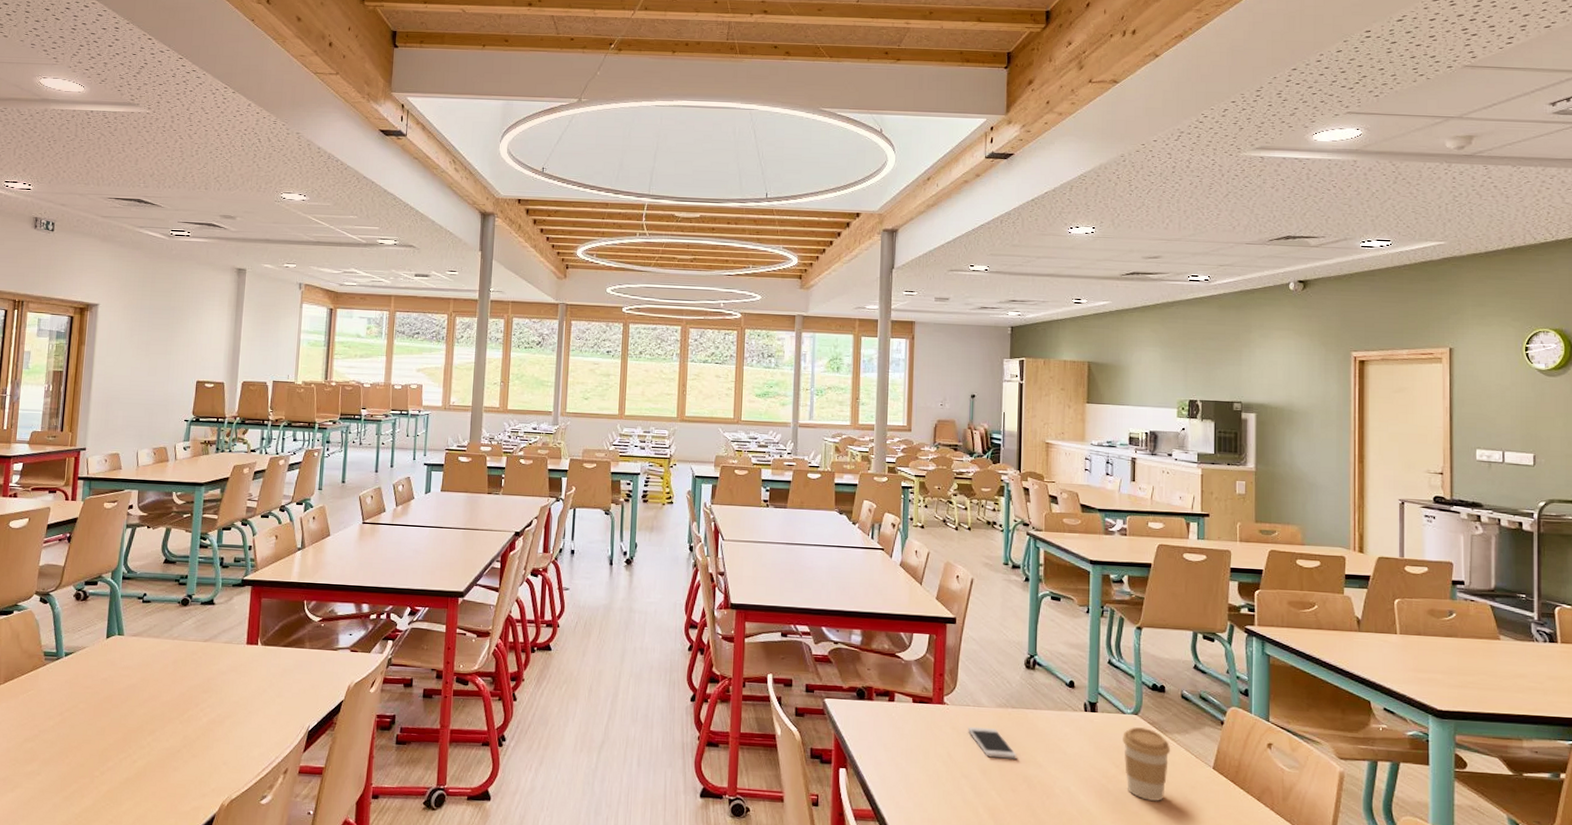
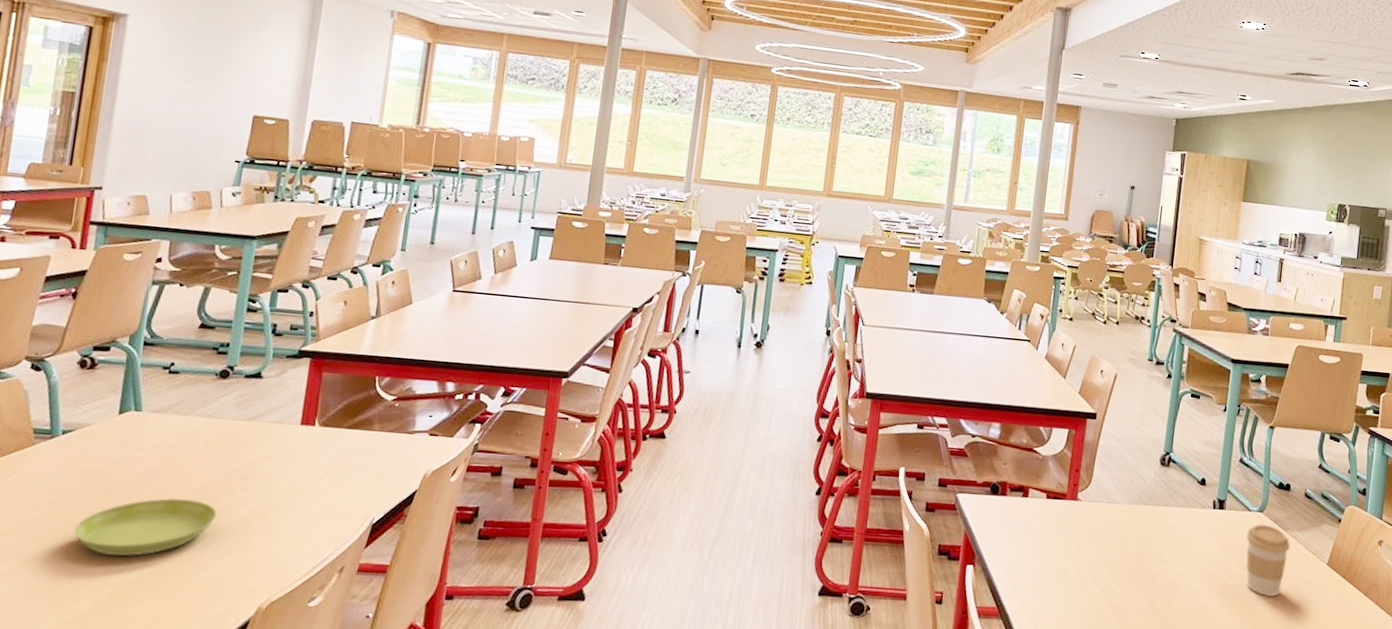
saucer: none [78,709,185,760] -> present [74,497,217,557]
smartphone: present [967,727,1017,759] -> none [1098,523,1145,556]

